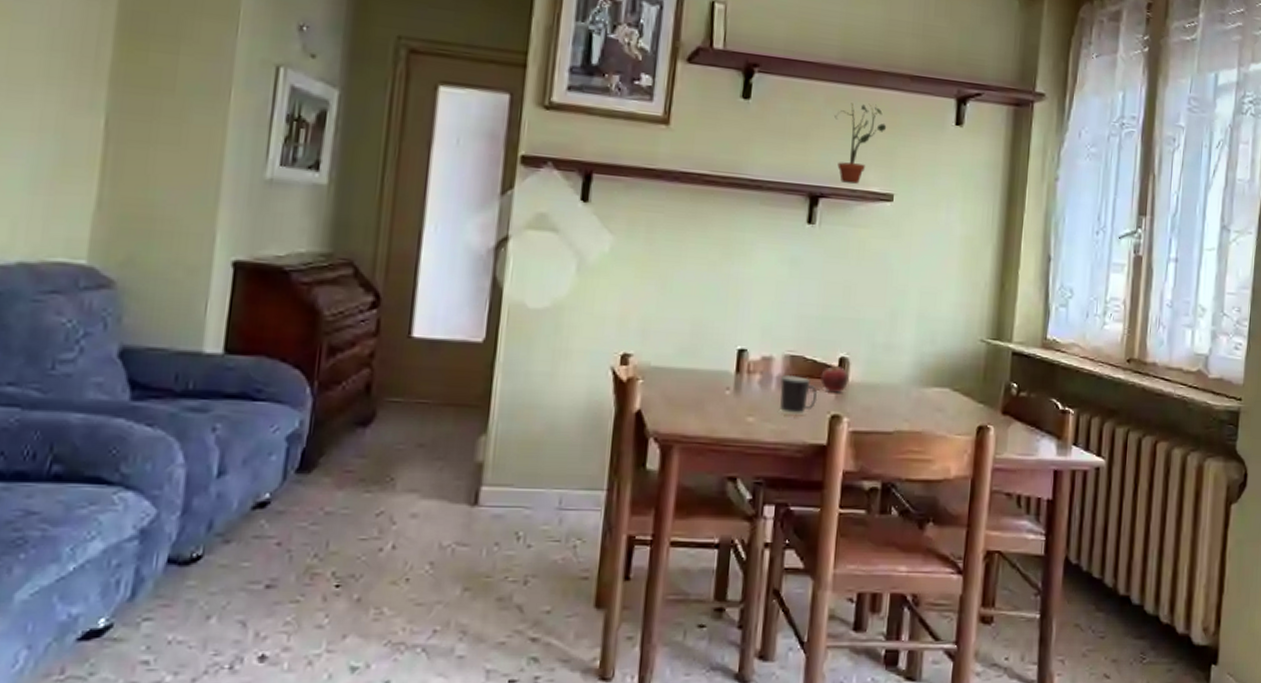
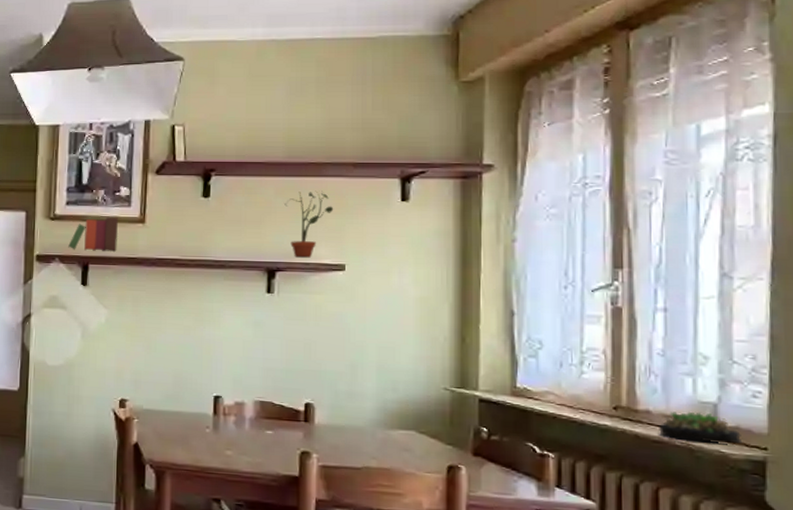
books: none [566,112,635,160] -> present [68,217,118,253]
mug: present [779,375,818,416] -> none [253,417,287,451]
fruit: present [820,366,849,393] -> none [289,410,315,433]
succulent plant: none [1162,363,1224,396] -> present [659,411,743,445]

